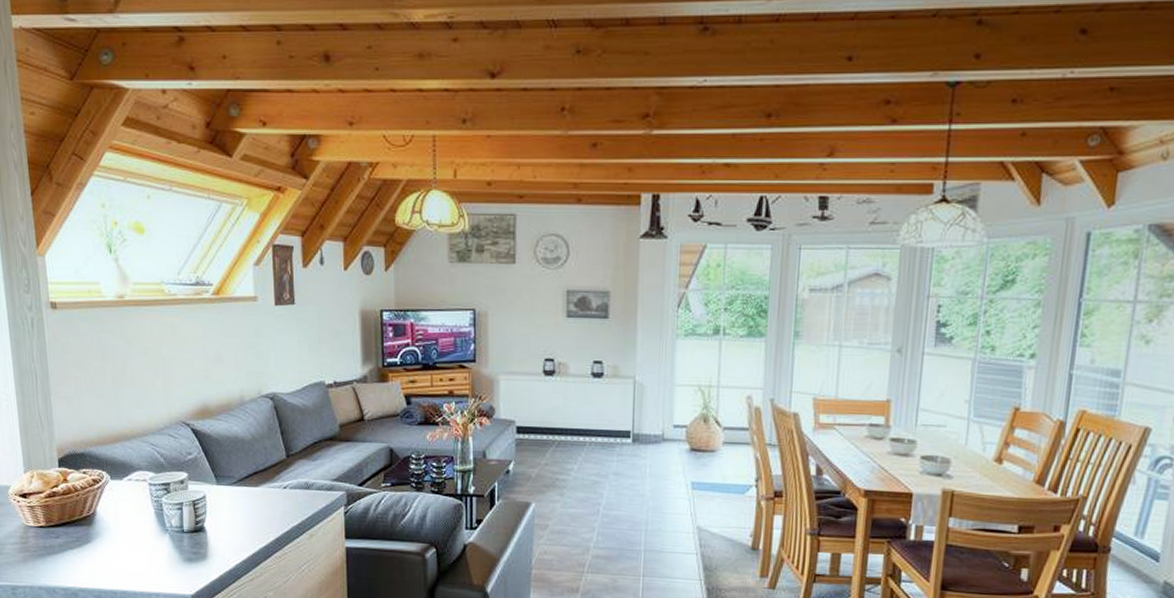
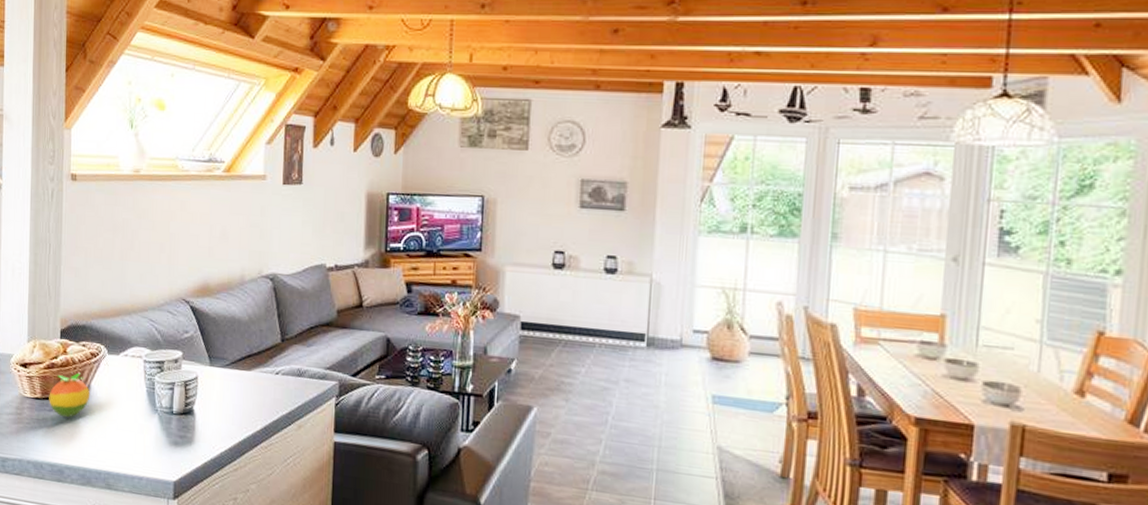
fruit: none [53,499,97,543] -> present [49,372,91,418]

